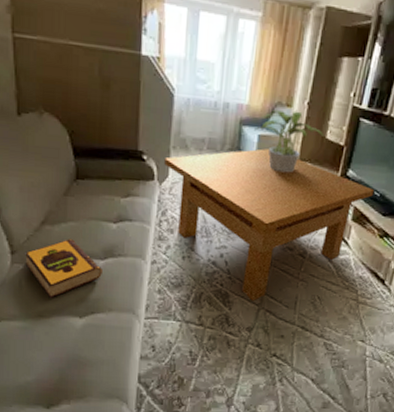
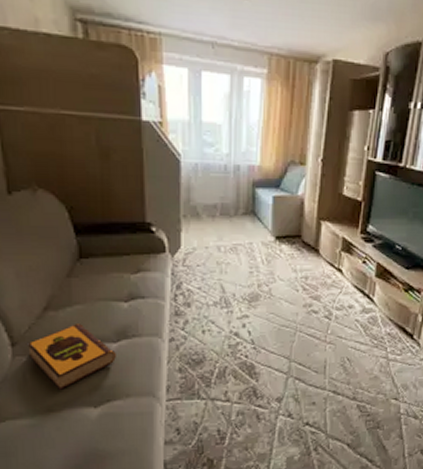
table: present [164,148,375,301] -> none [175,210,396,370]
potted plant: present [254,110,325,173] -> none [268,169,341,234]

